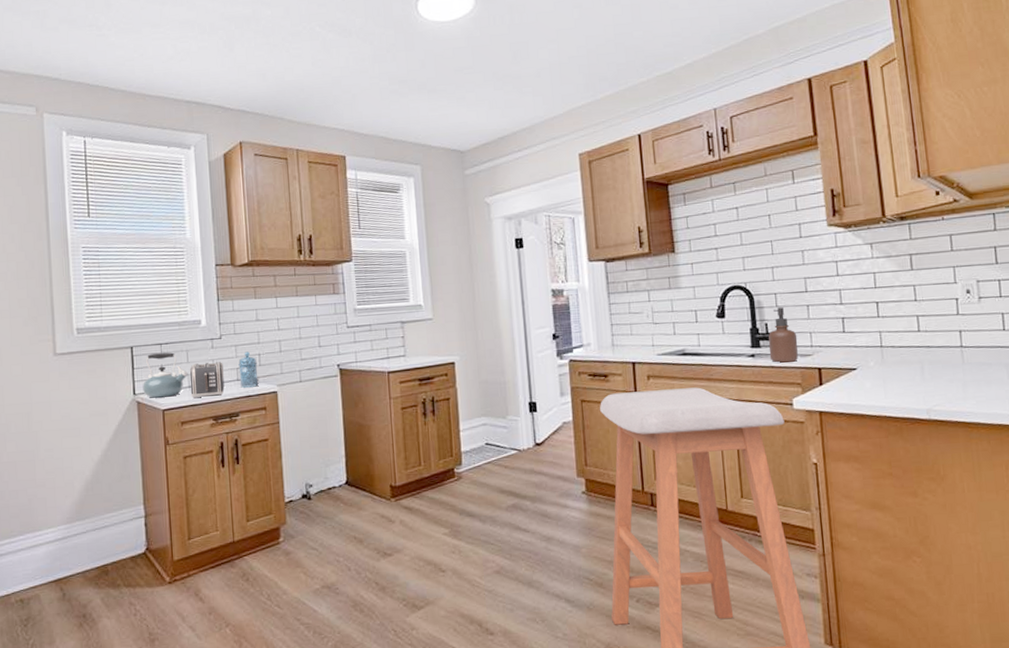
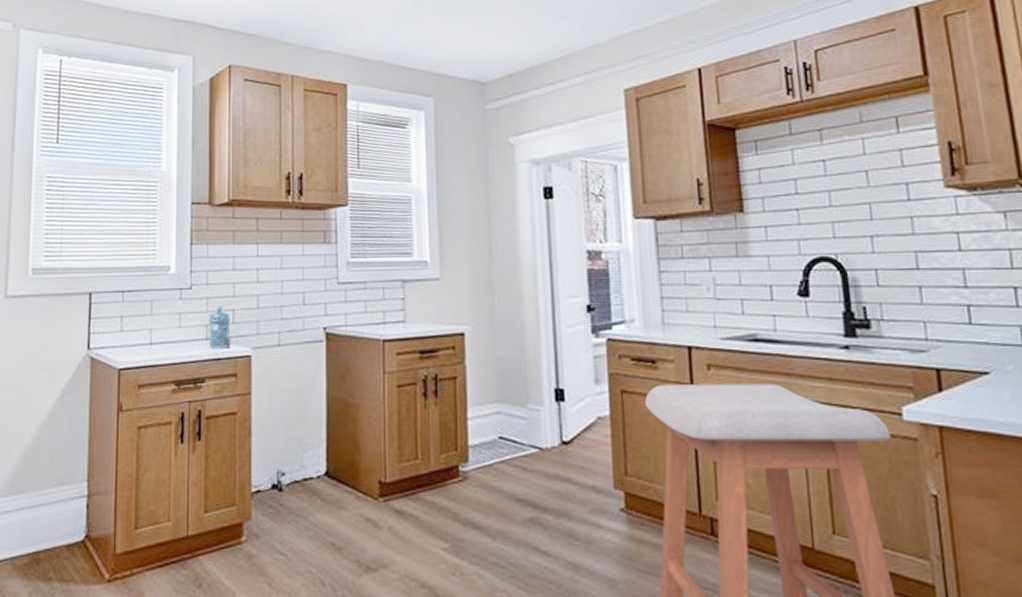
kettle: present [143,352,188,398] -> none [99,302,151,354]
toaster: present [189,361,225,399] -> none [152,315,191,358]
soap dispenser: present [768,307,798,364] -> none [867,288,908,360]

